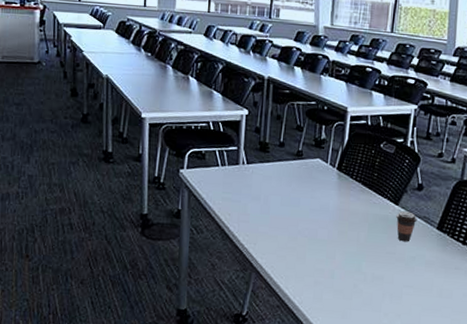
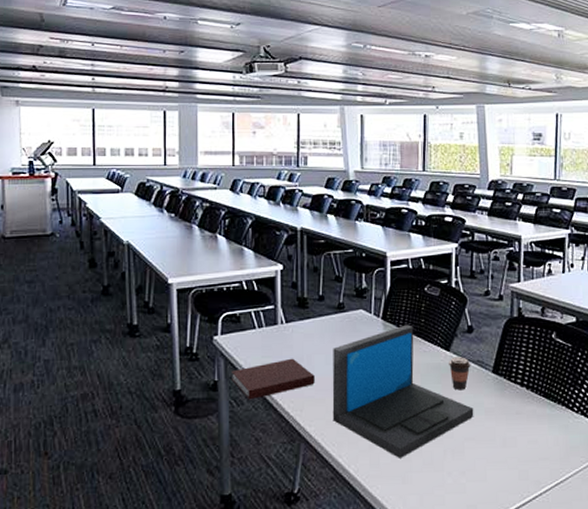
notebook: none [194,196,270,230] -> present [232,358,315,400]
laptop: none [283,176,415,296] -> present [332,324,474,458]

